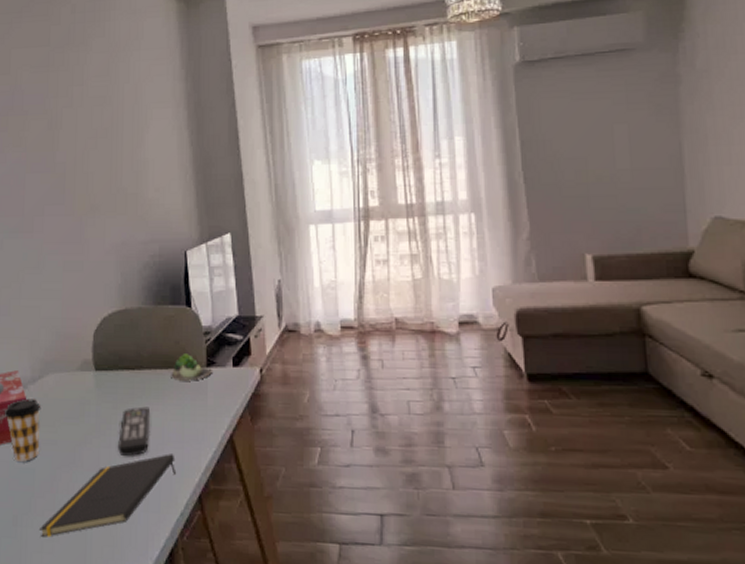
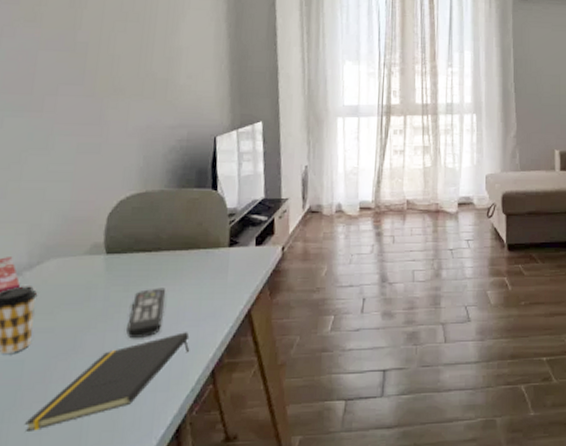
succulent plant: present [171,354,214,381] -> none [191,235,236,261]

